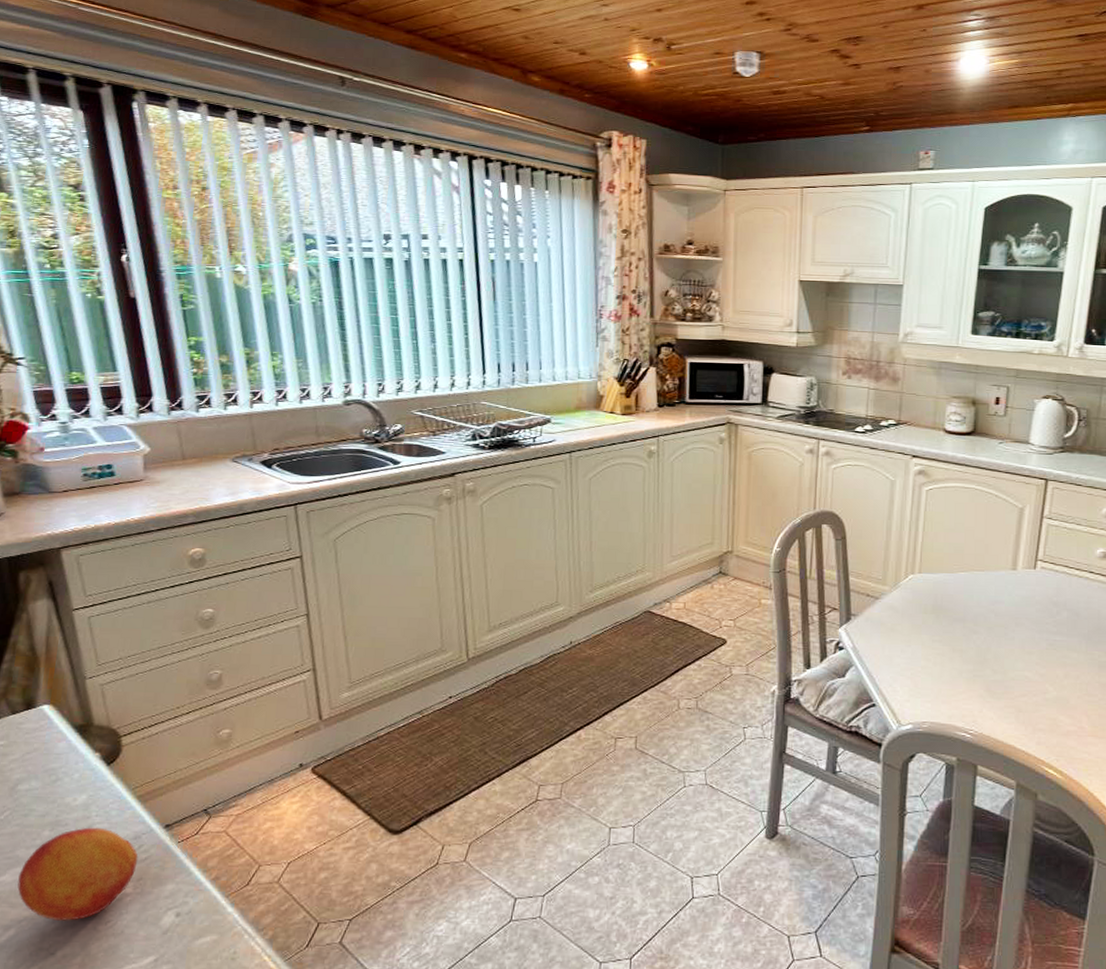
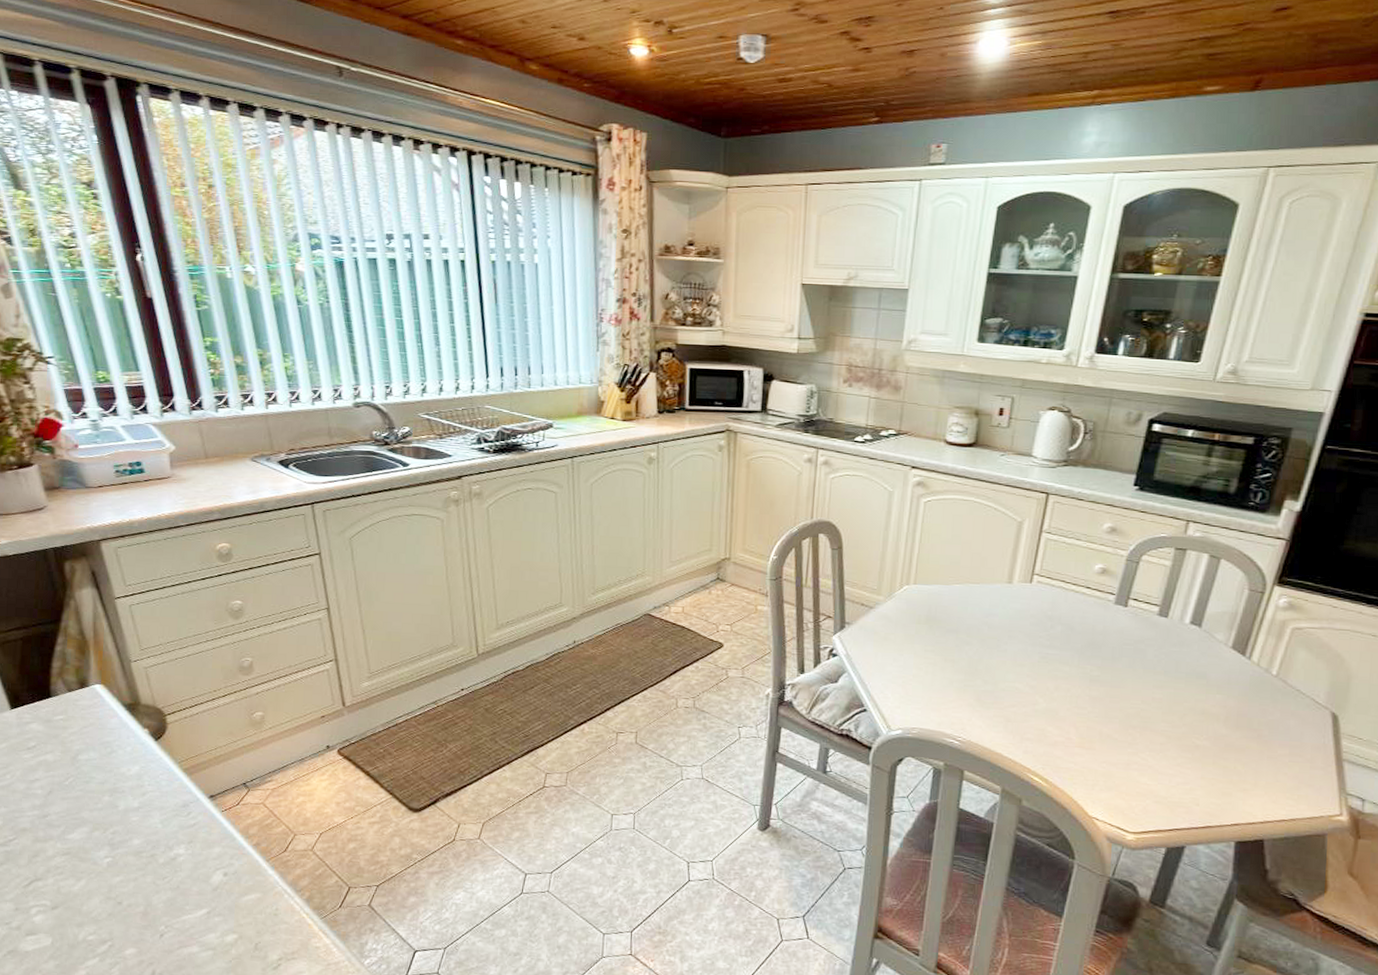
fruit: present [17,827,138,921] -> none [85,794,188,876]

